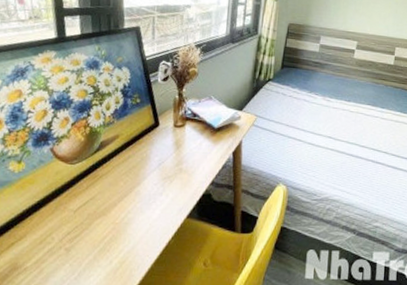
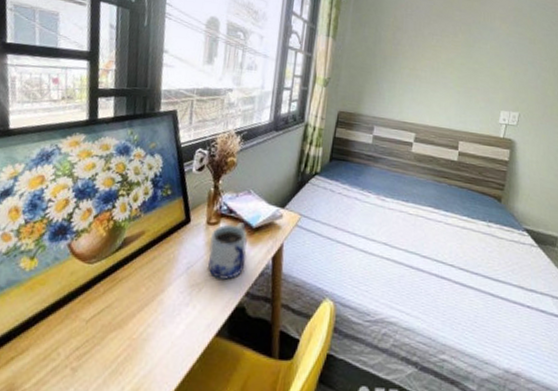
mug: none [177,124,210,172] -> present [208,222,247,280]

